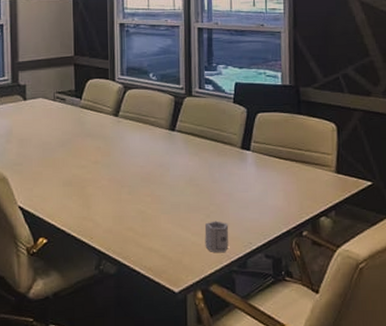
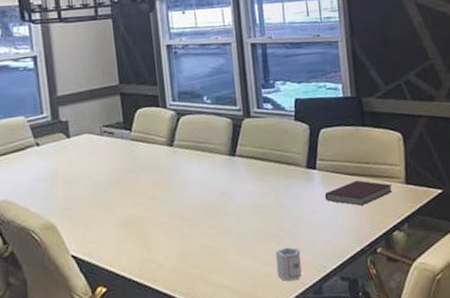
notebook: none [256,164,323,189] -> present [324,180,393,206]

